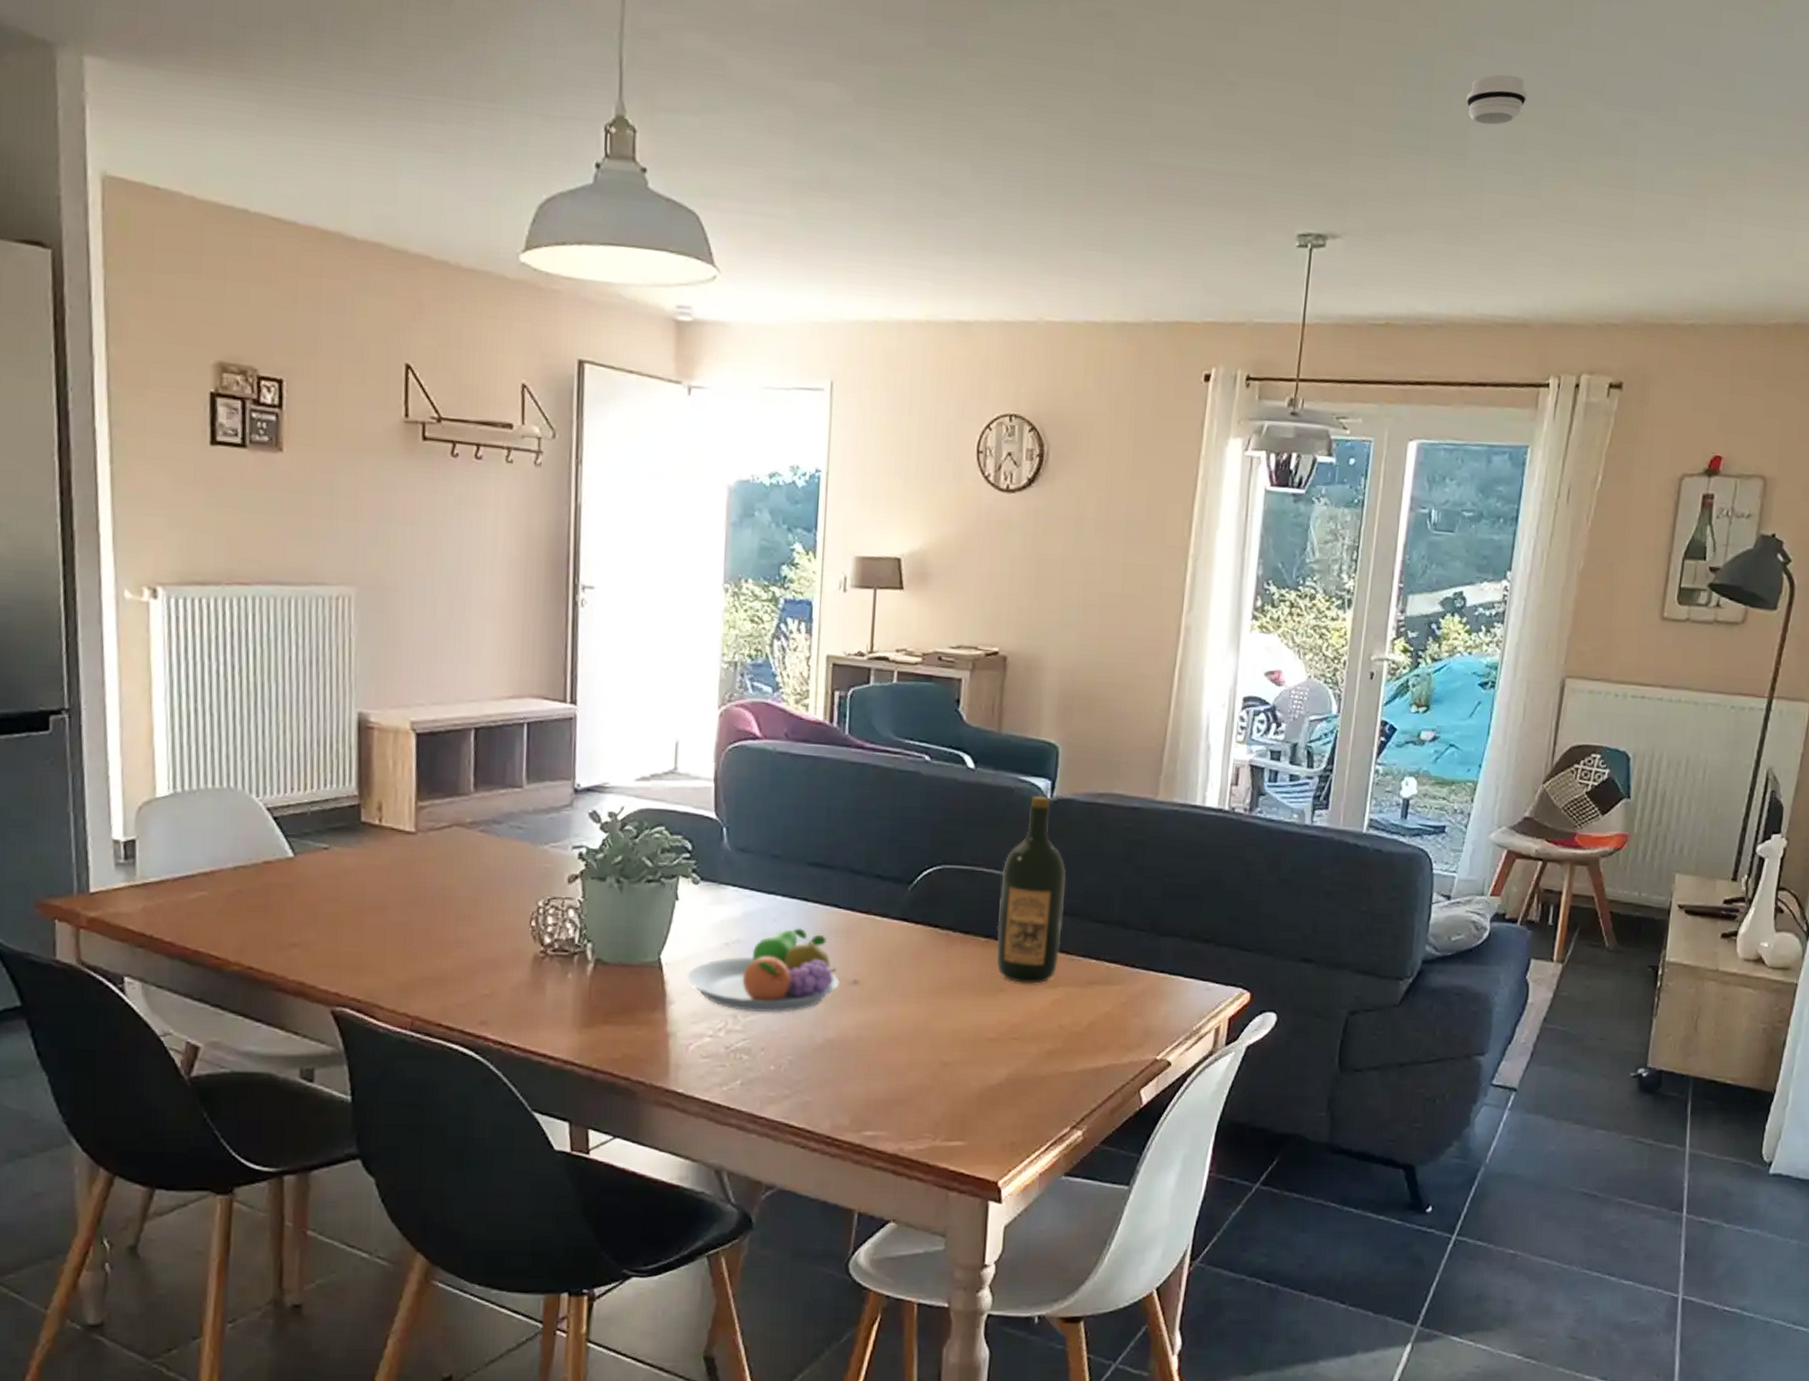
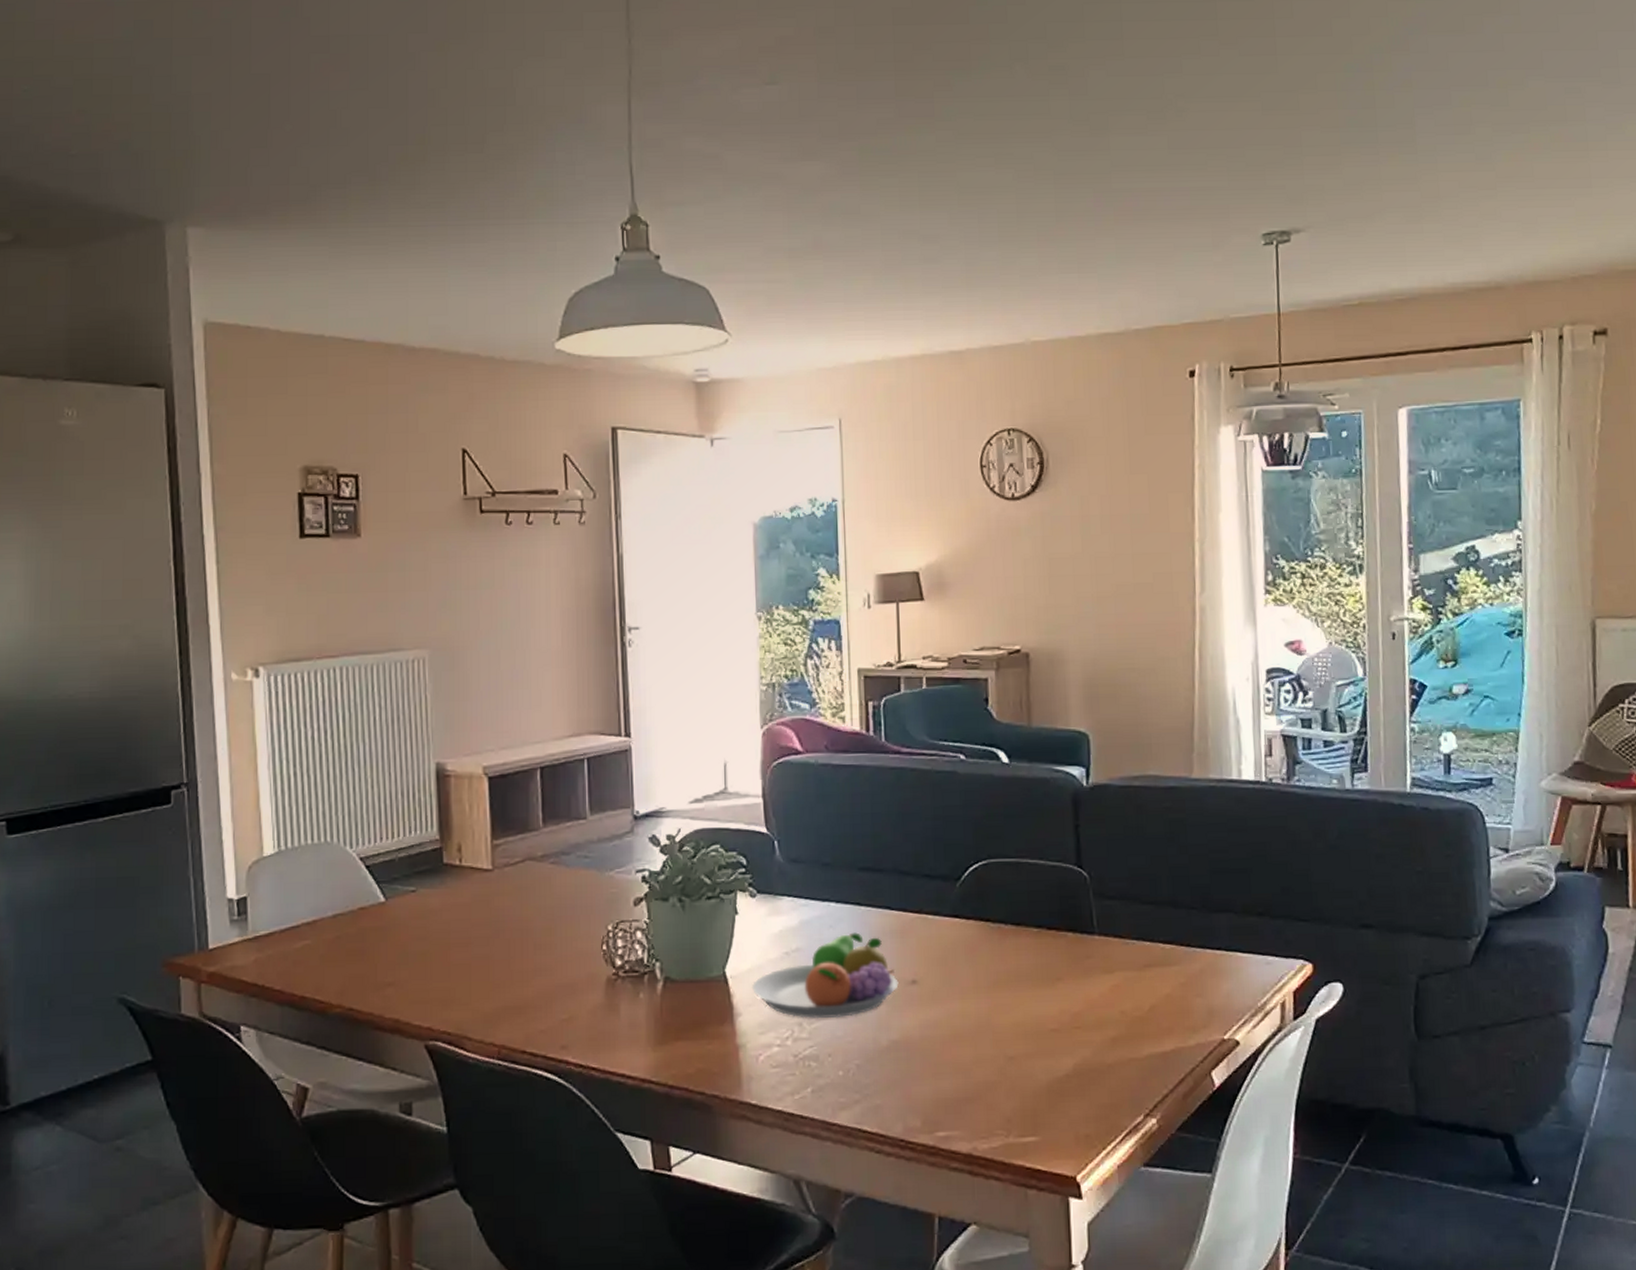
wine bottle: present [996,795,1066,984] -> none [1046,783,1113,971]
smoke detector: present [1466,74,1528,125] -> none [1408,65,1468,113]

